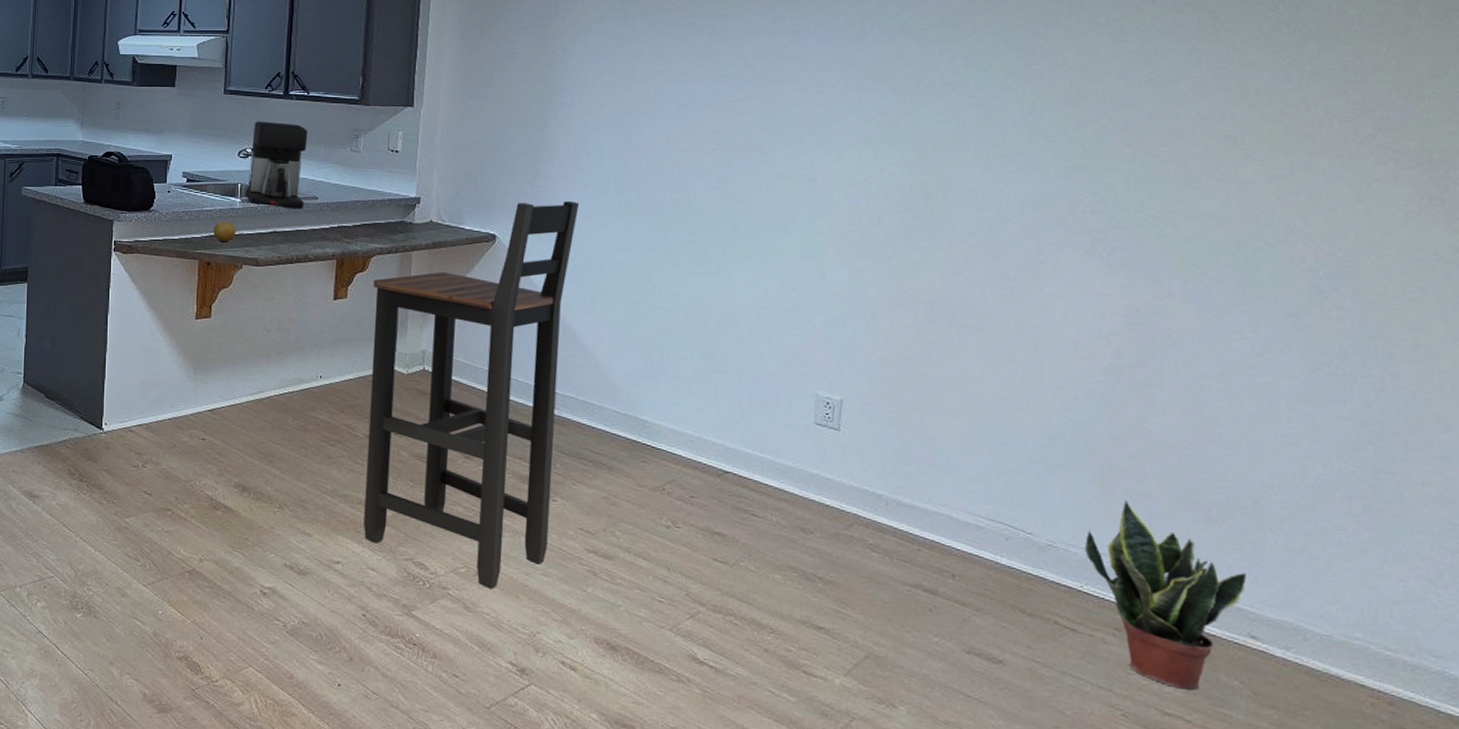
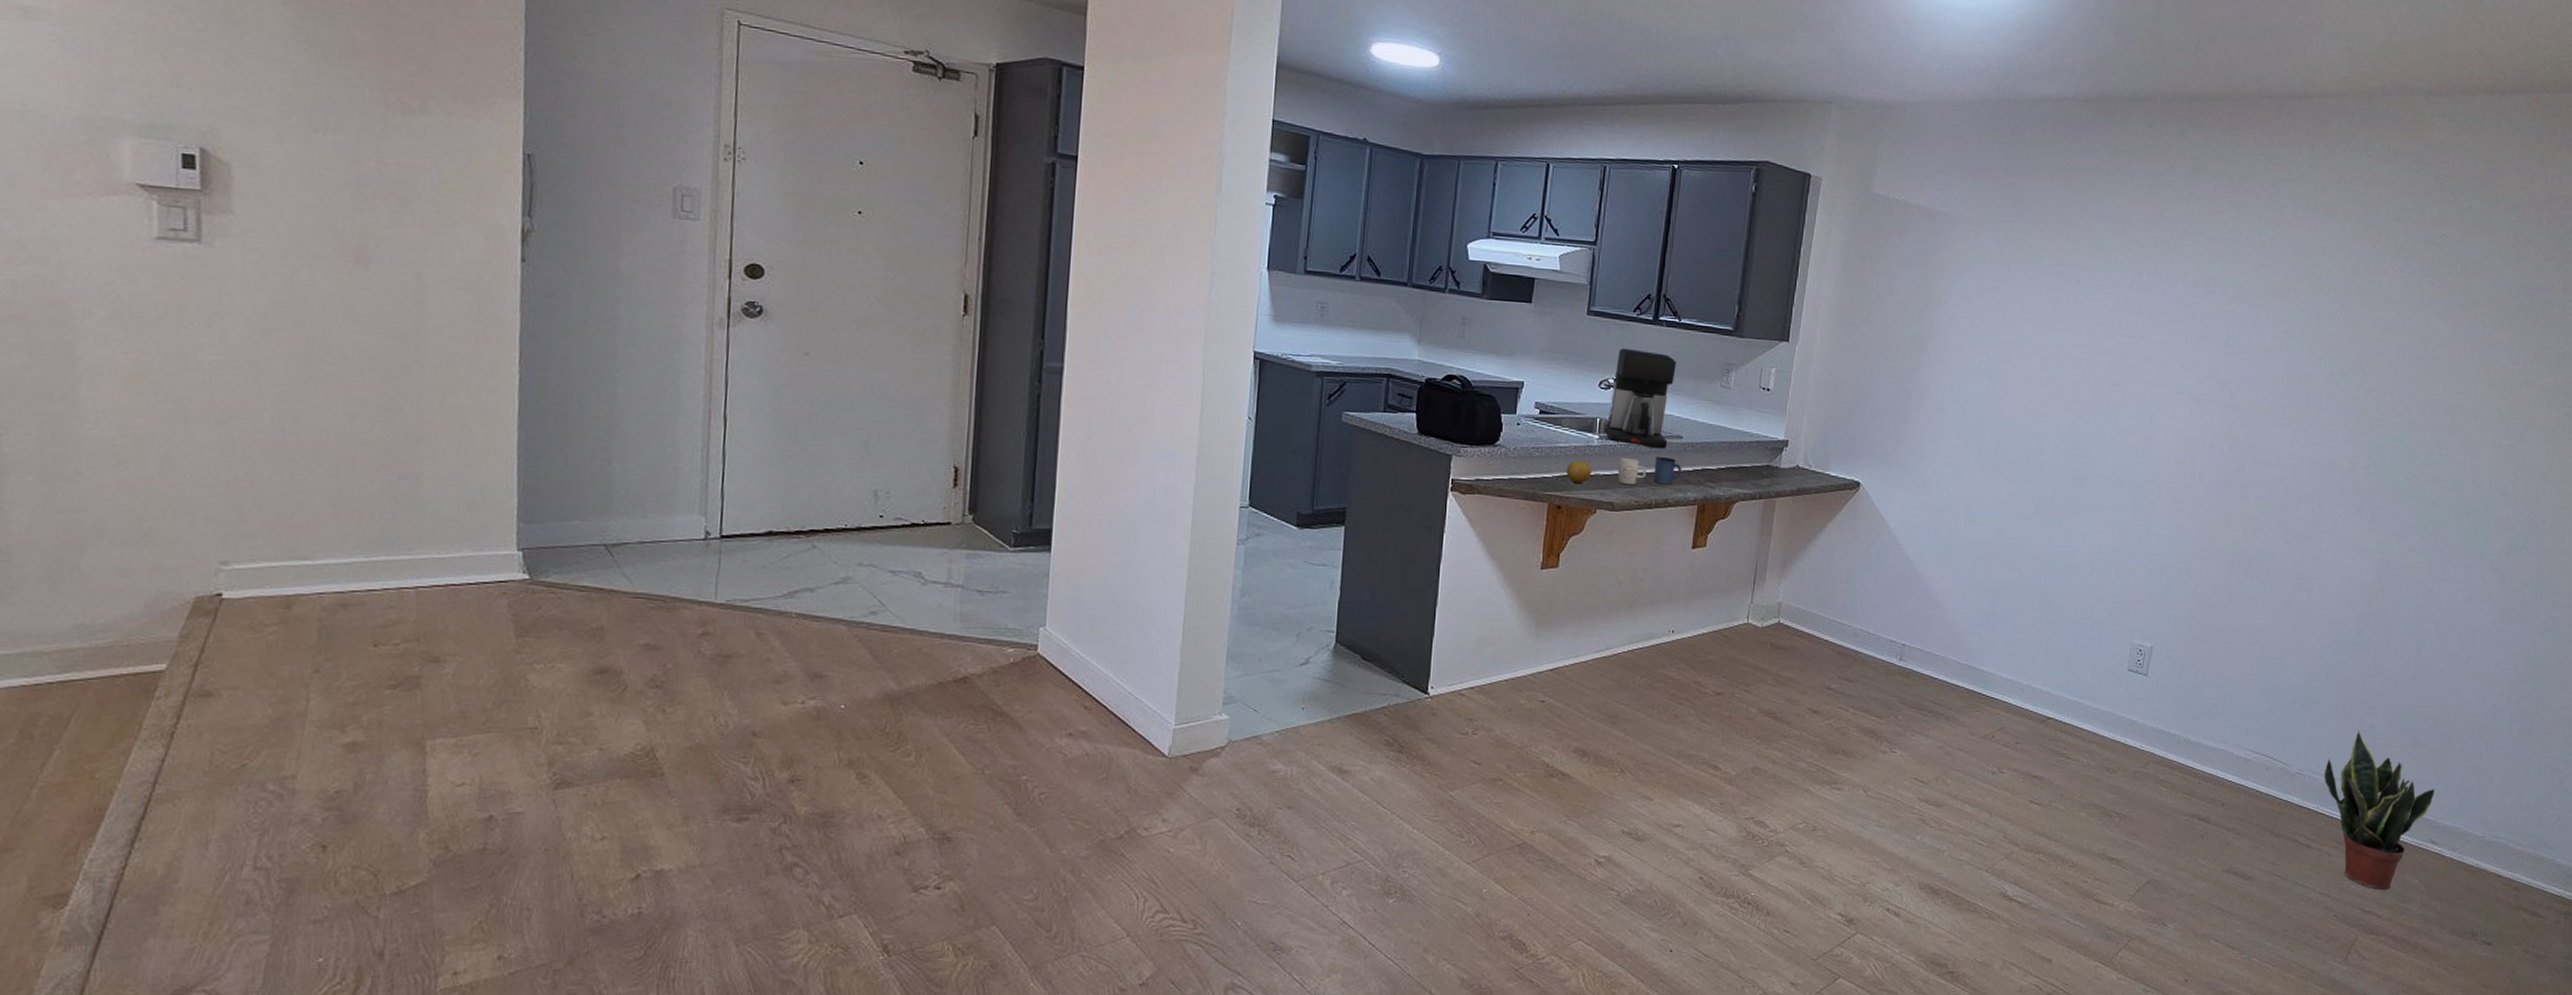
mug: none [259,218,286,243] -> present [1617,458,1647,486]
mug: none [294,217,319,241] -> present [1654,457,1682,485]
bar stool: present [363,201,580,589] -> none [1706,449,1942,843]

